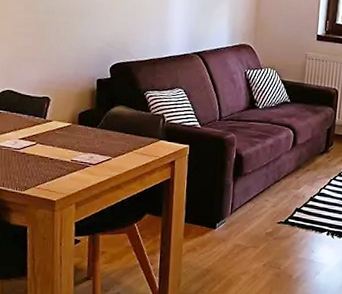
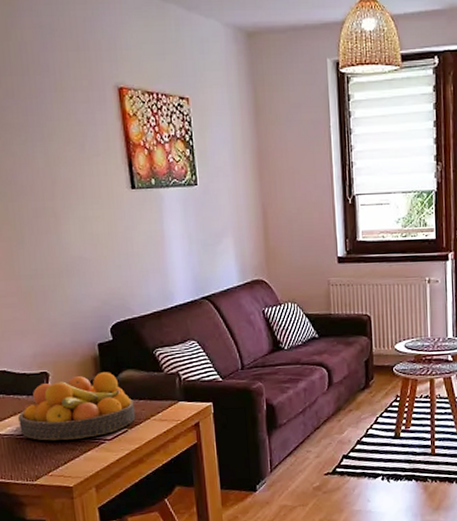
fruit bowl: none [17,104,121,160] -> present [18,372,136,441]

